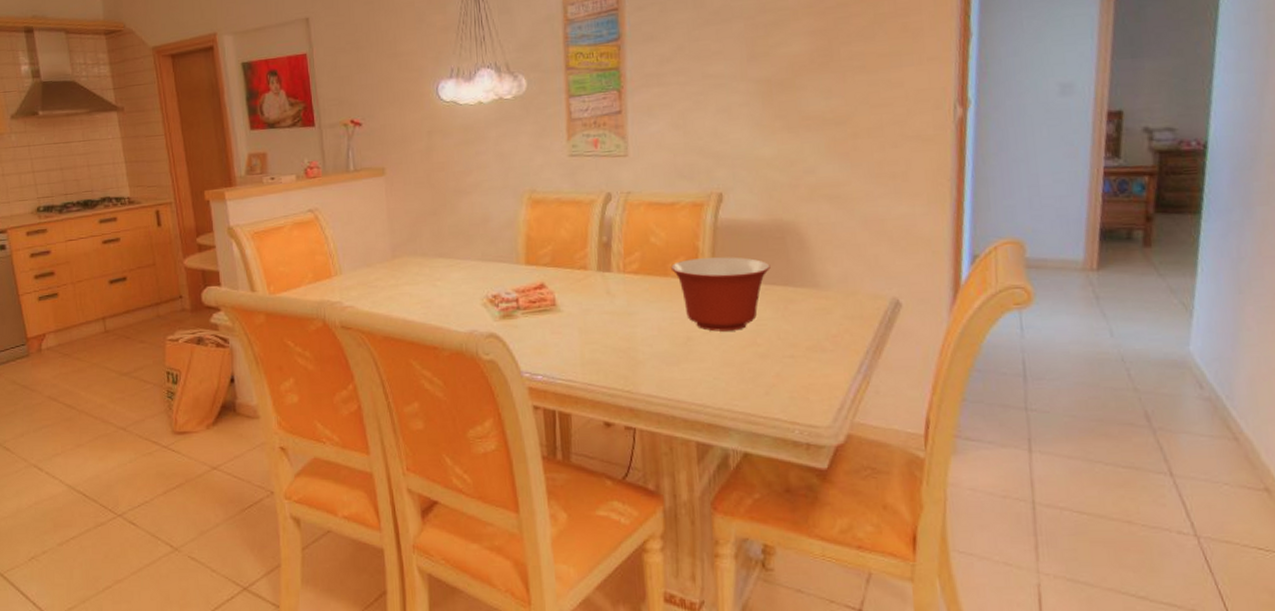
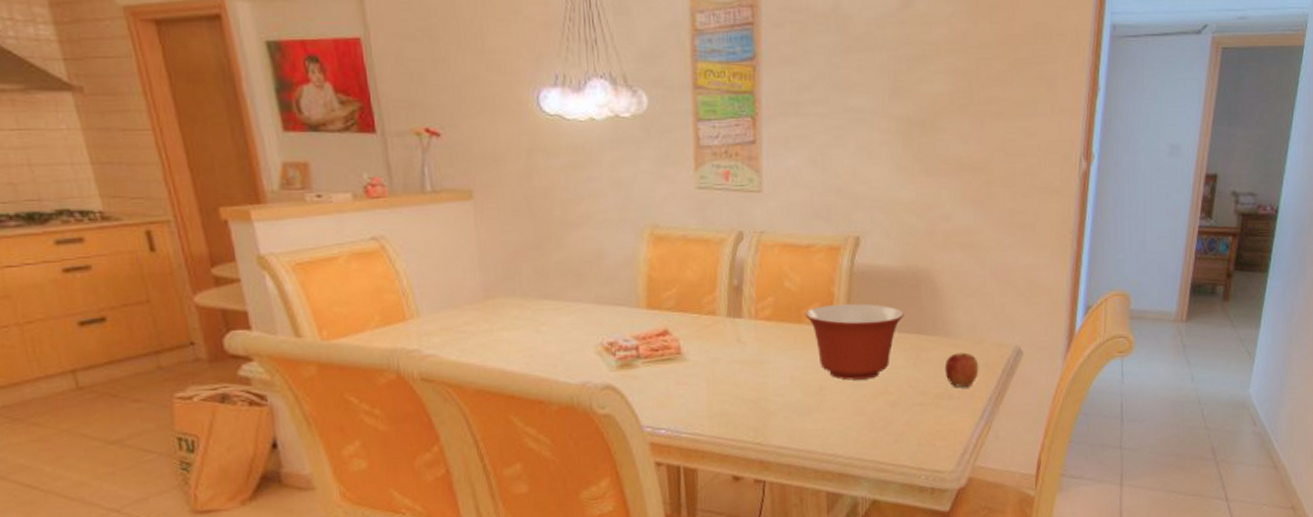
apple: none [815,304,853,340] -> present [944,352,979,388]

